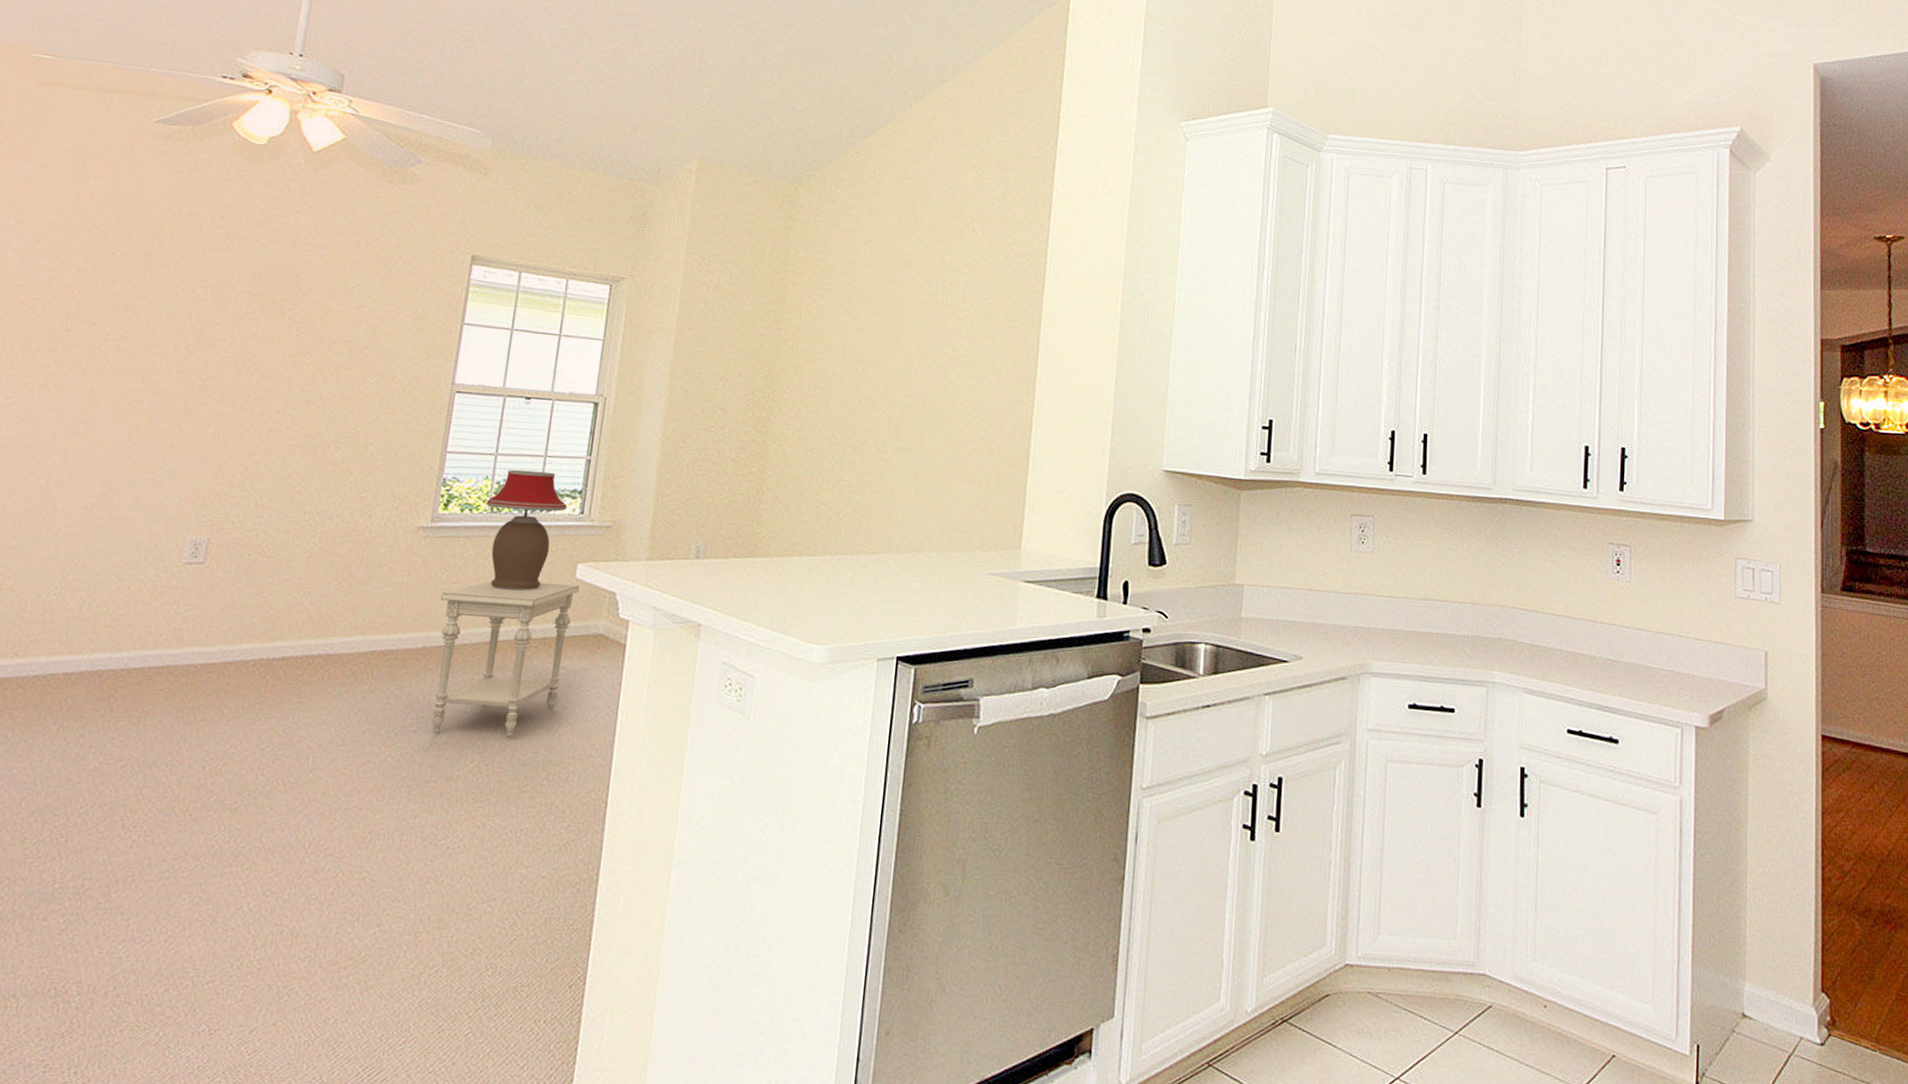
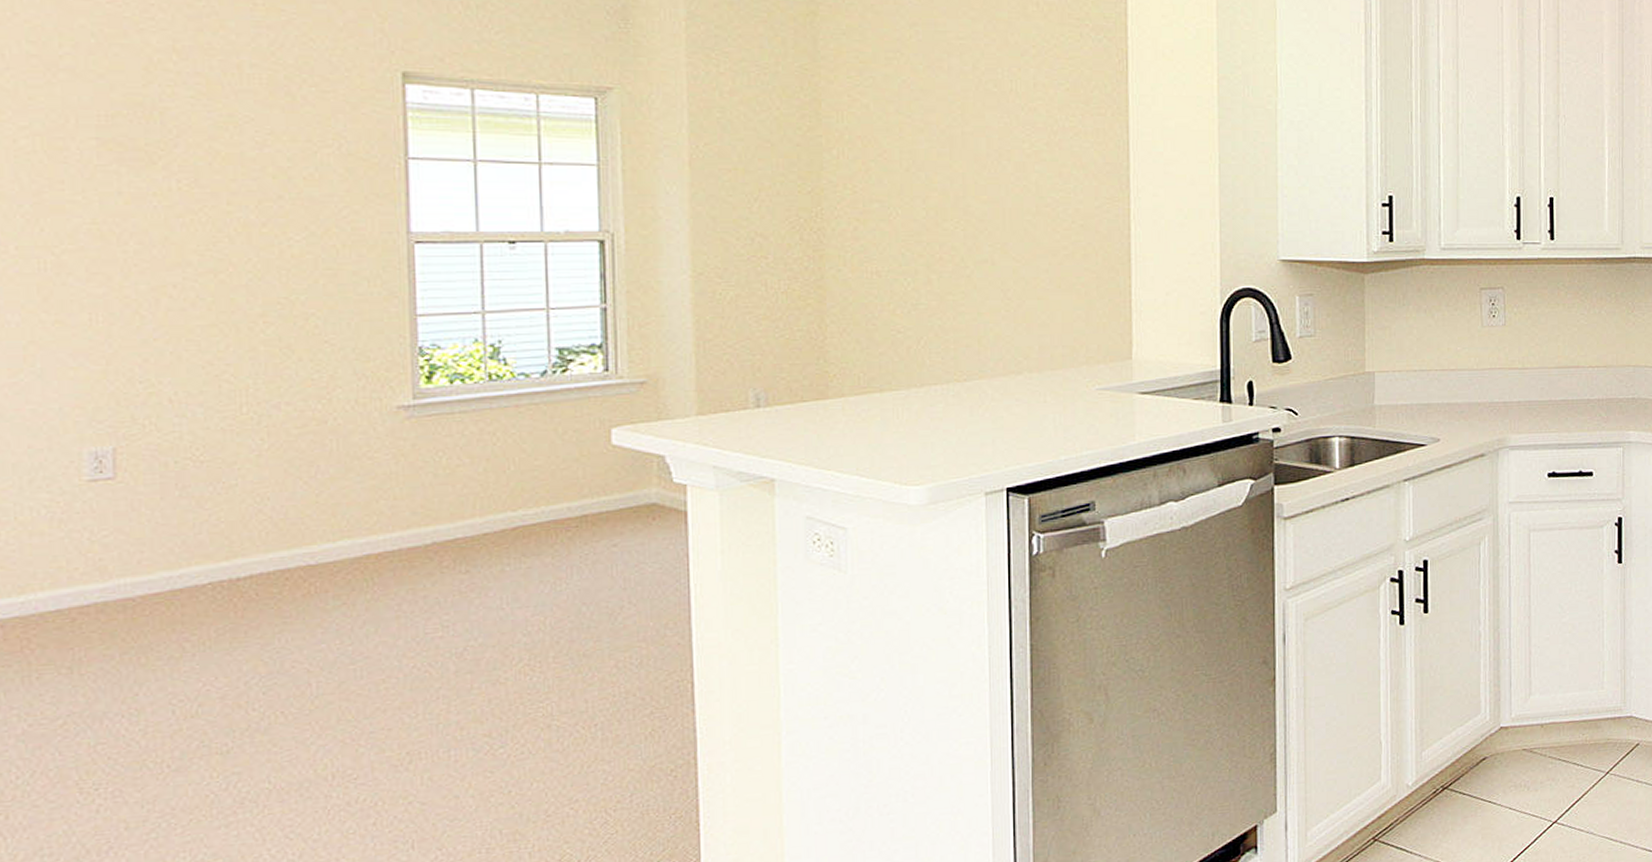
side table: present [432,581,580,737] -> none [443,452,620,635]
table lamp: present [486,469,567,591] -> none [481,327,586,467]

